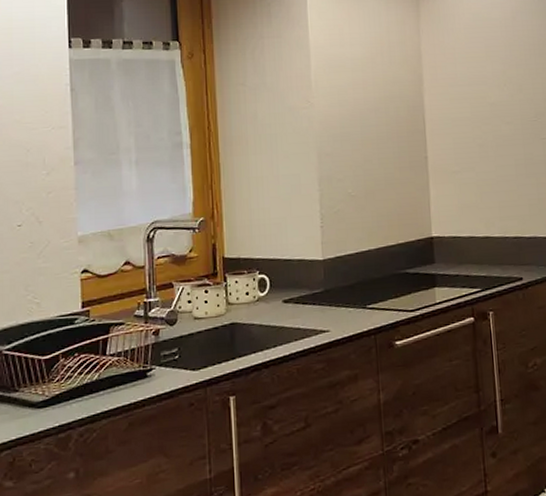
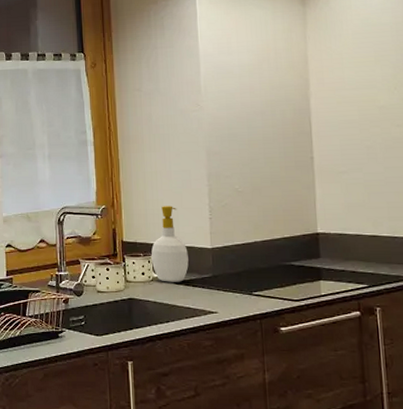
soap bottle: none [256,214,298,302] -> present [151,206,189,282]

